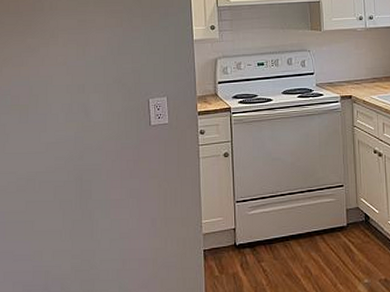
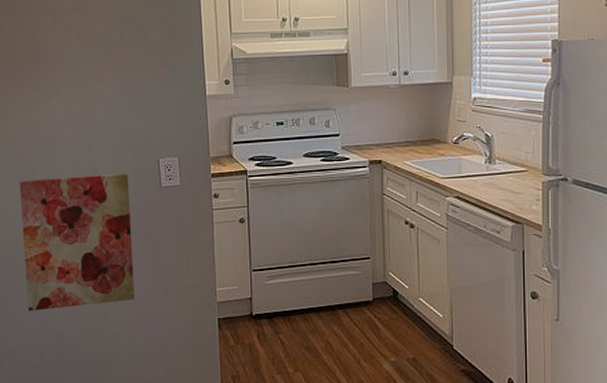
wall art: none [13,113,124,252] -> present [19,173,135,312]

